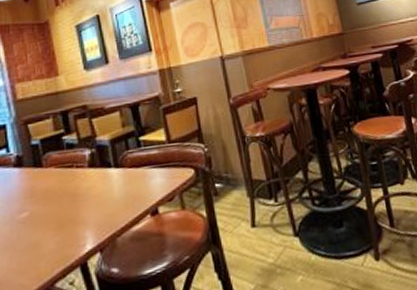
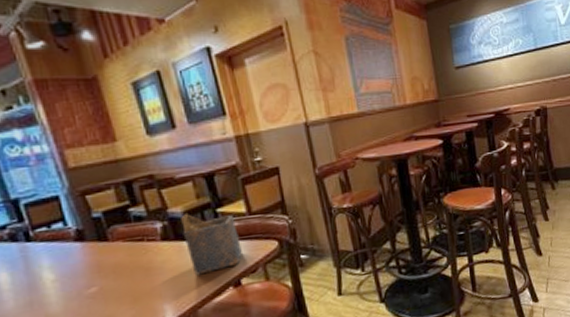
napkin holder: none [107,140,161,203] -> present [181,212,242,276]

